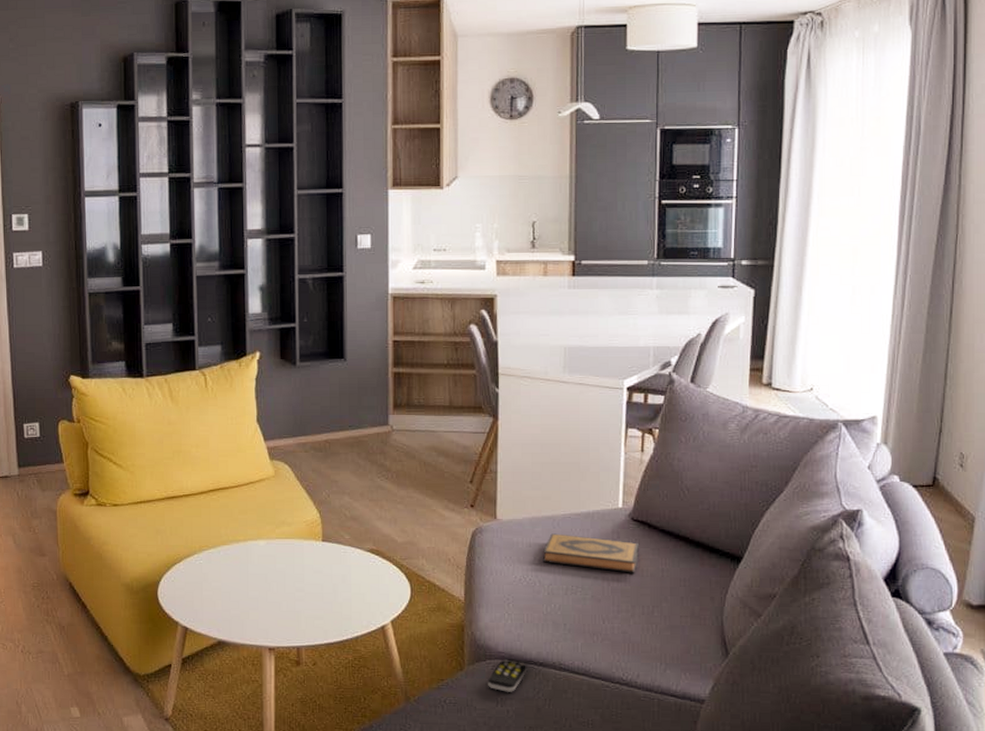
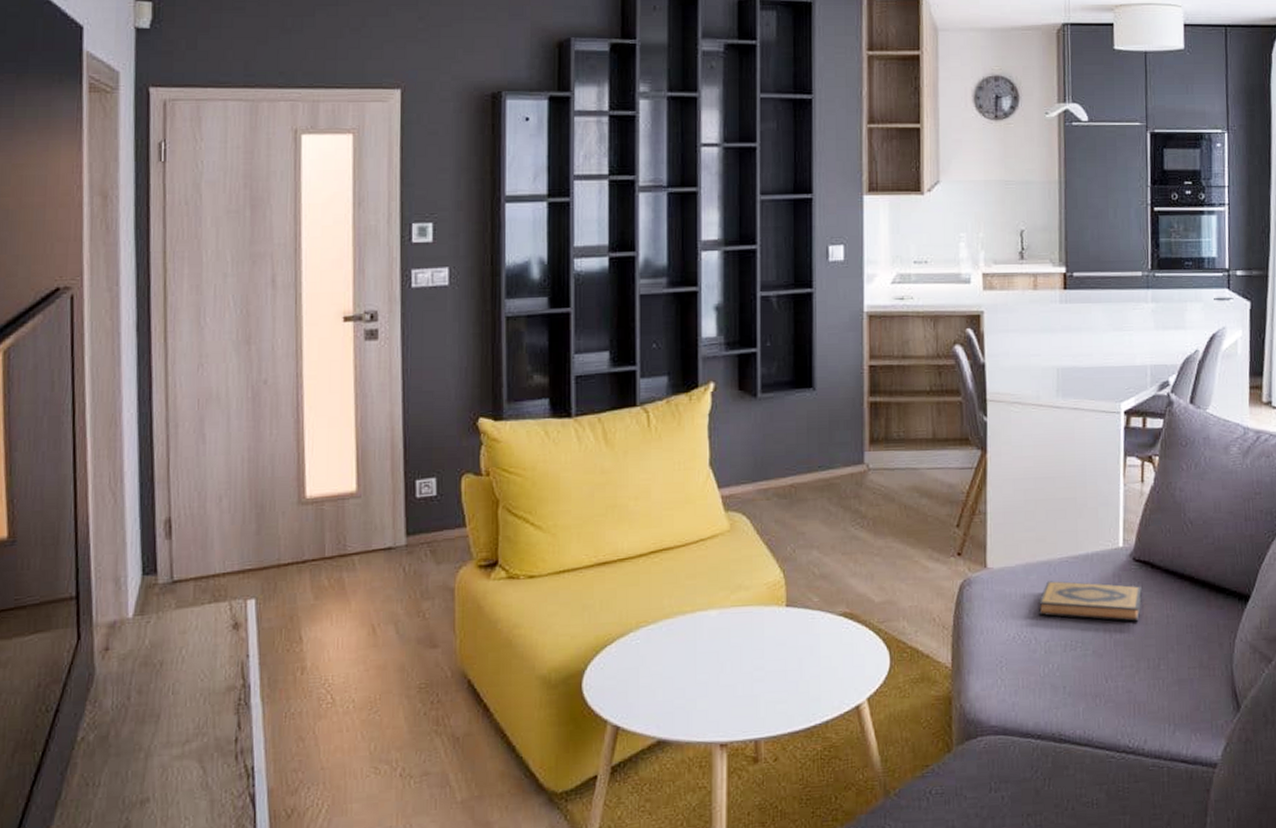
remote control: present [488,659,528,692] -> none [979,734,1024,774]

